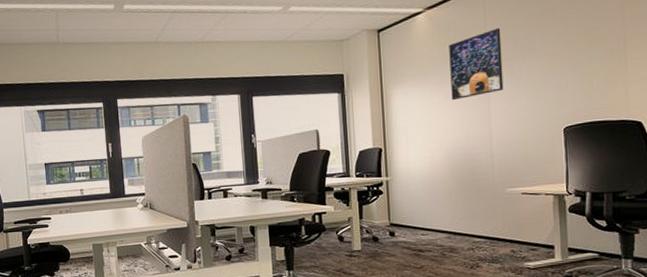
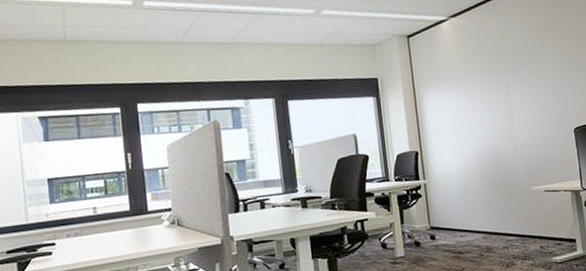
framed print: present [449,27,504,101] -> none [472,36,522,104]

